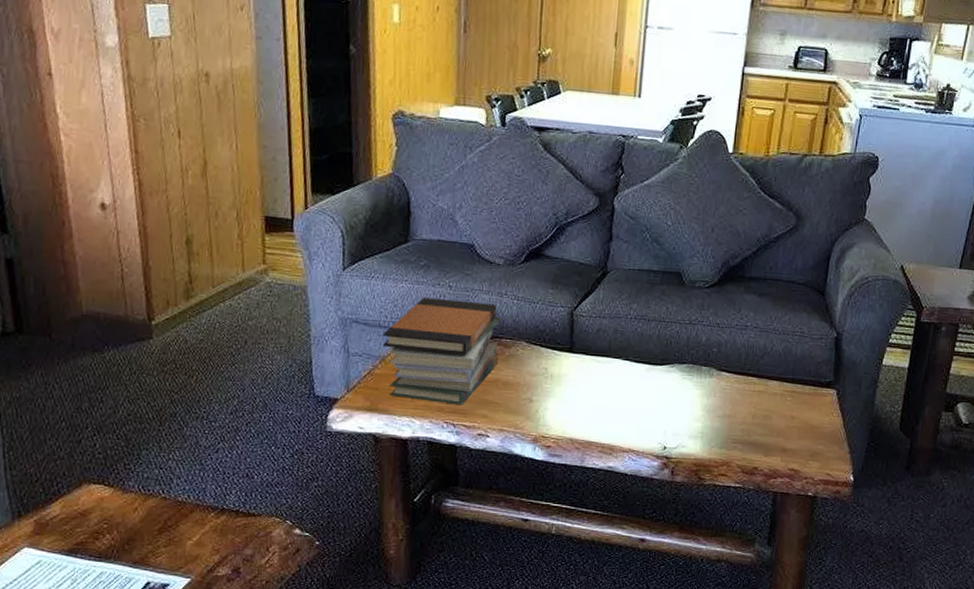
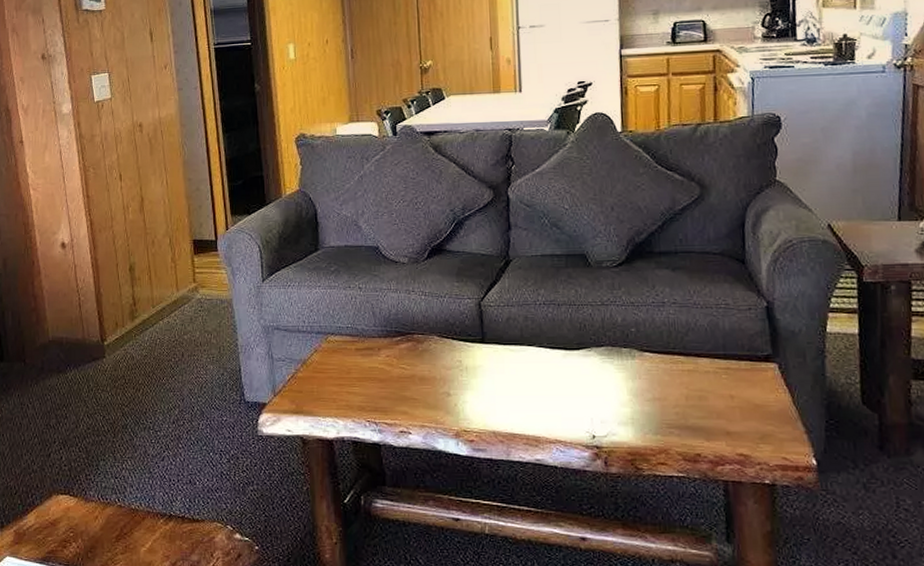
book stack: present [382,298,502,406] -> none [302,300,413,403]

